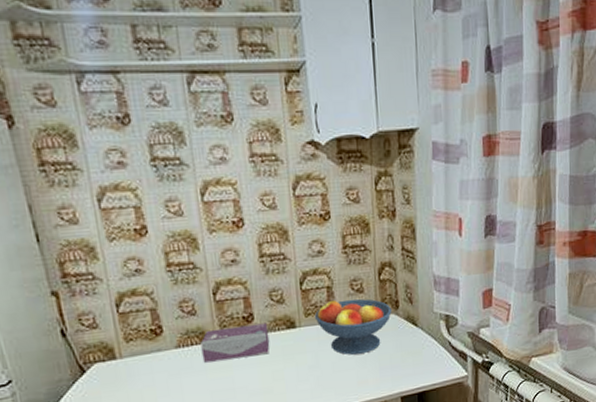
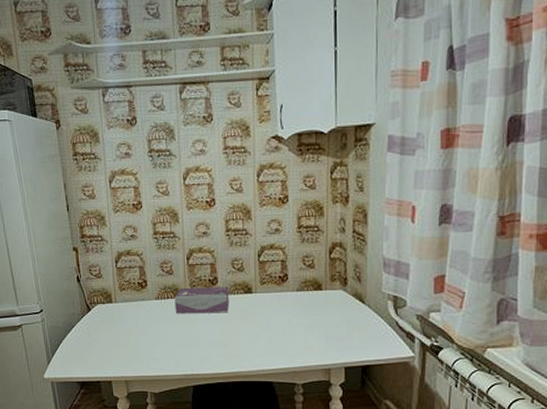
fruit bowl: present [315,298,392,355] -> none [269,273,340,322]

